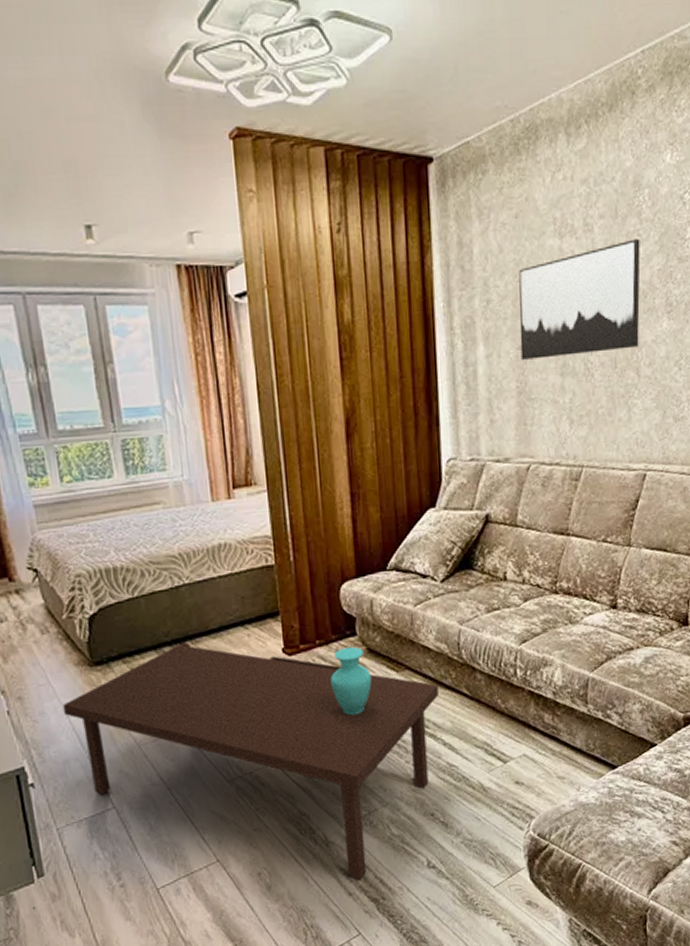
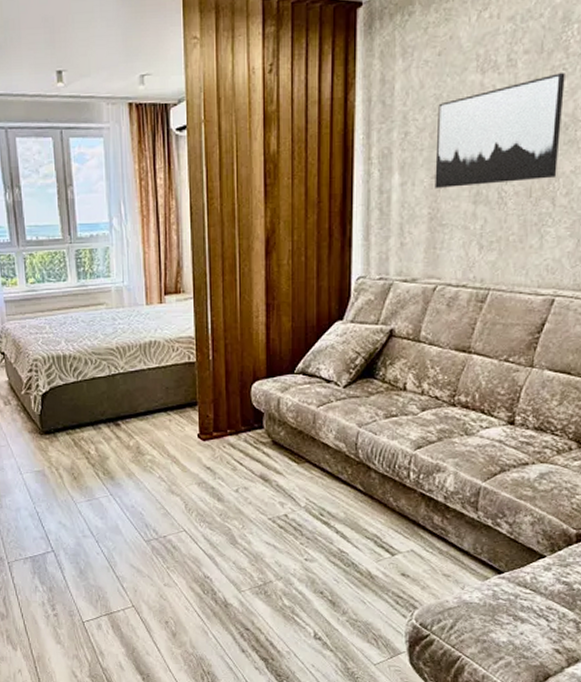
coffee table: present [62,644,438,881] -> none [18,422,334,640]

